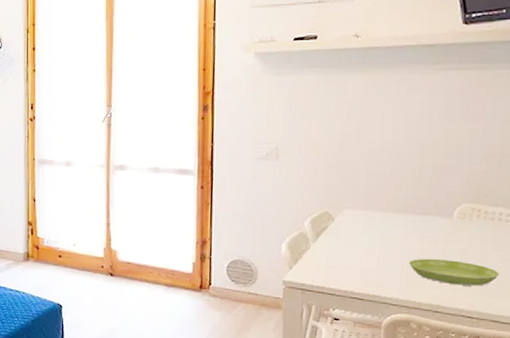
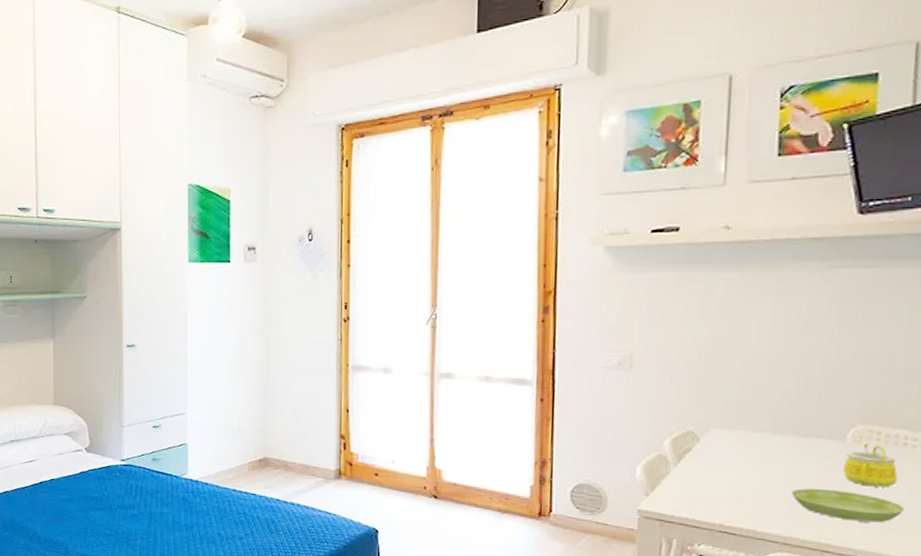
mug: none [451,220,494,256] -> present [843,444,898,487]

